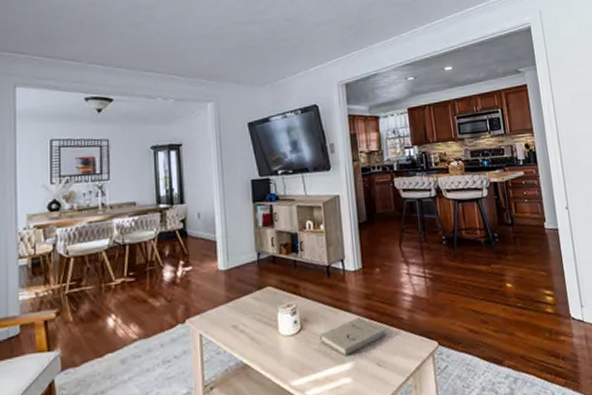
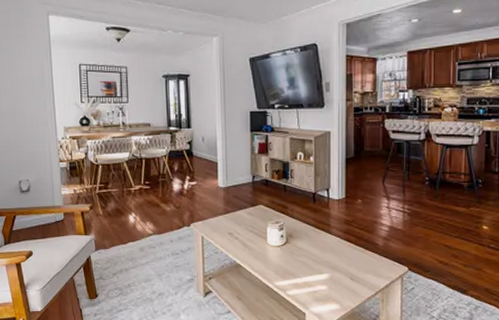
book: present [318,316,387,357] -> none [301,238,362,269]

